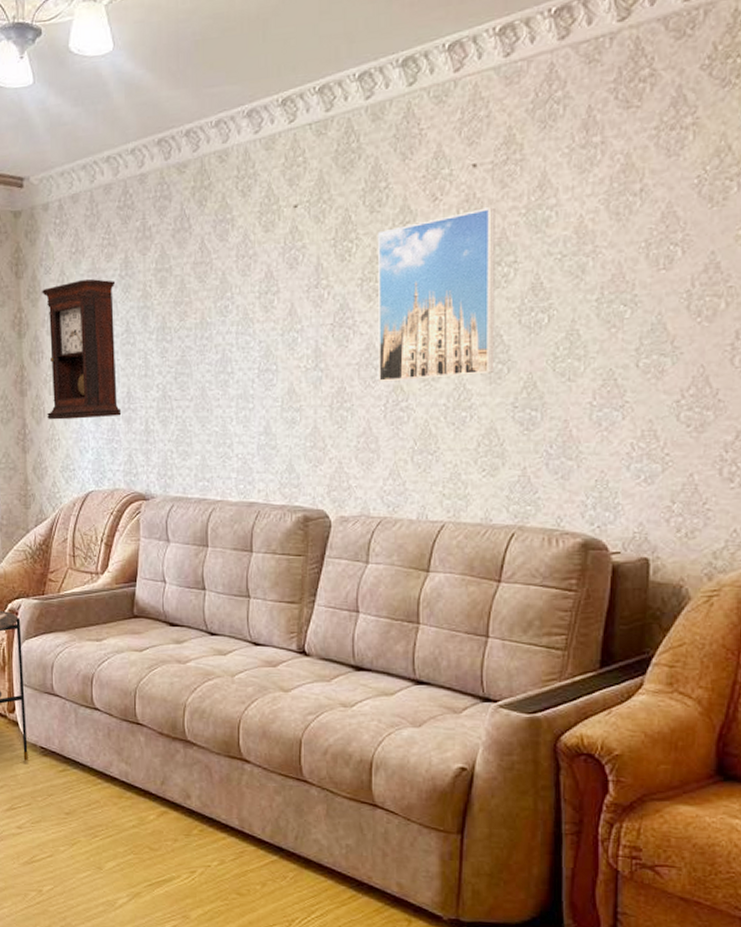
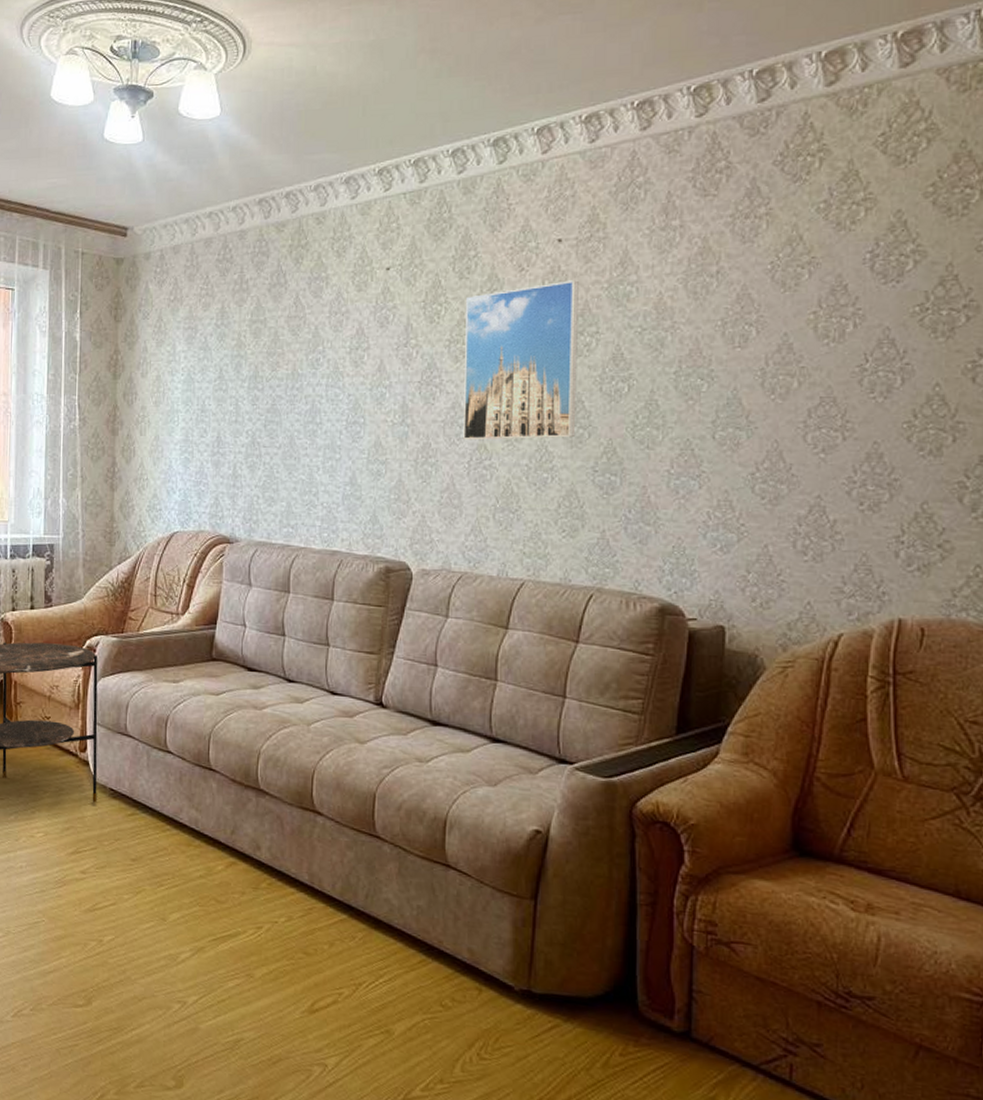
pendulum clock: present [42,279,122,420] -> none [137,327,211,460]

